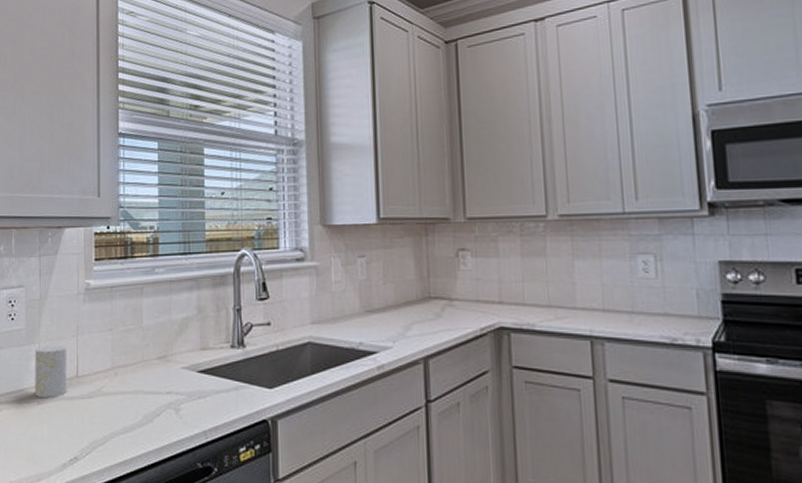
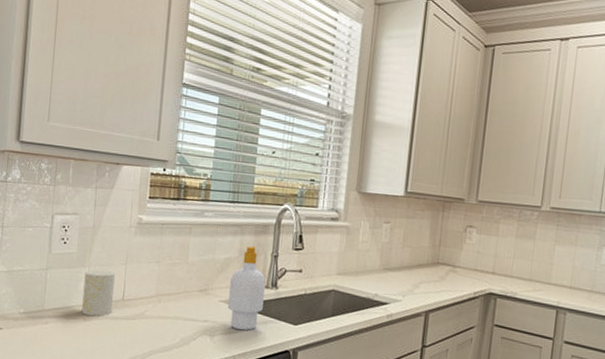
soap bottle: none [191,301,231,401] -> present [228,246,266,331]

